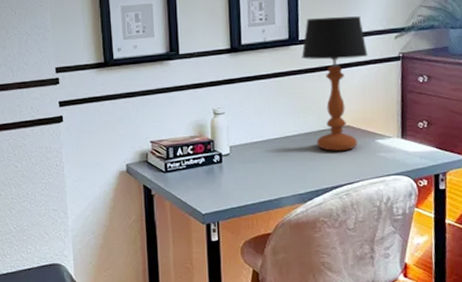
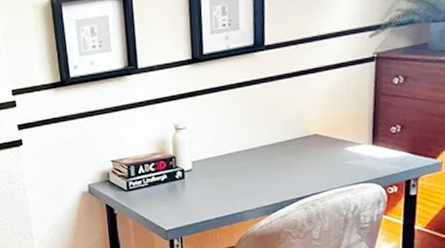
table lamp: present [302,16,368,151] -> none [267,15,339,162]

